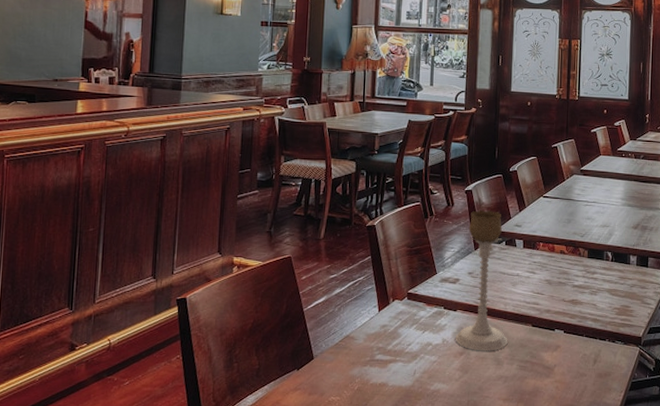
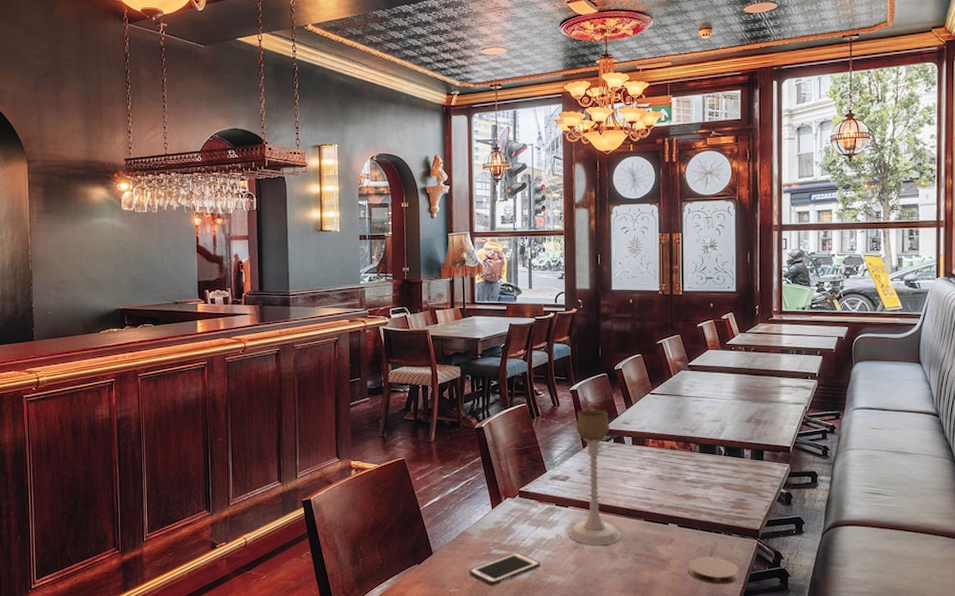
cell phone: none [350,357,425,394] -> present [469,552,540,586]
coaster: none [572,364,621,393] -> present [688,557,739,585]

